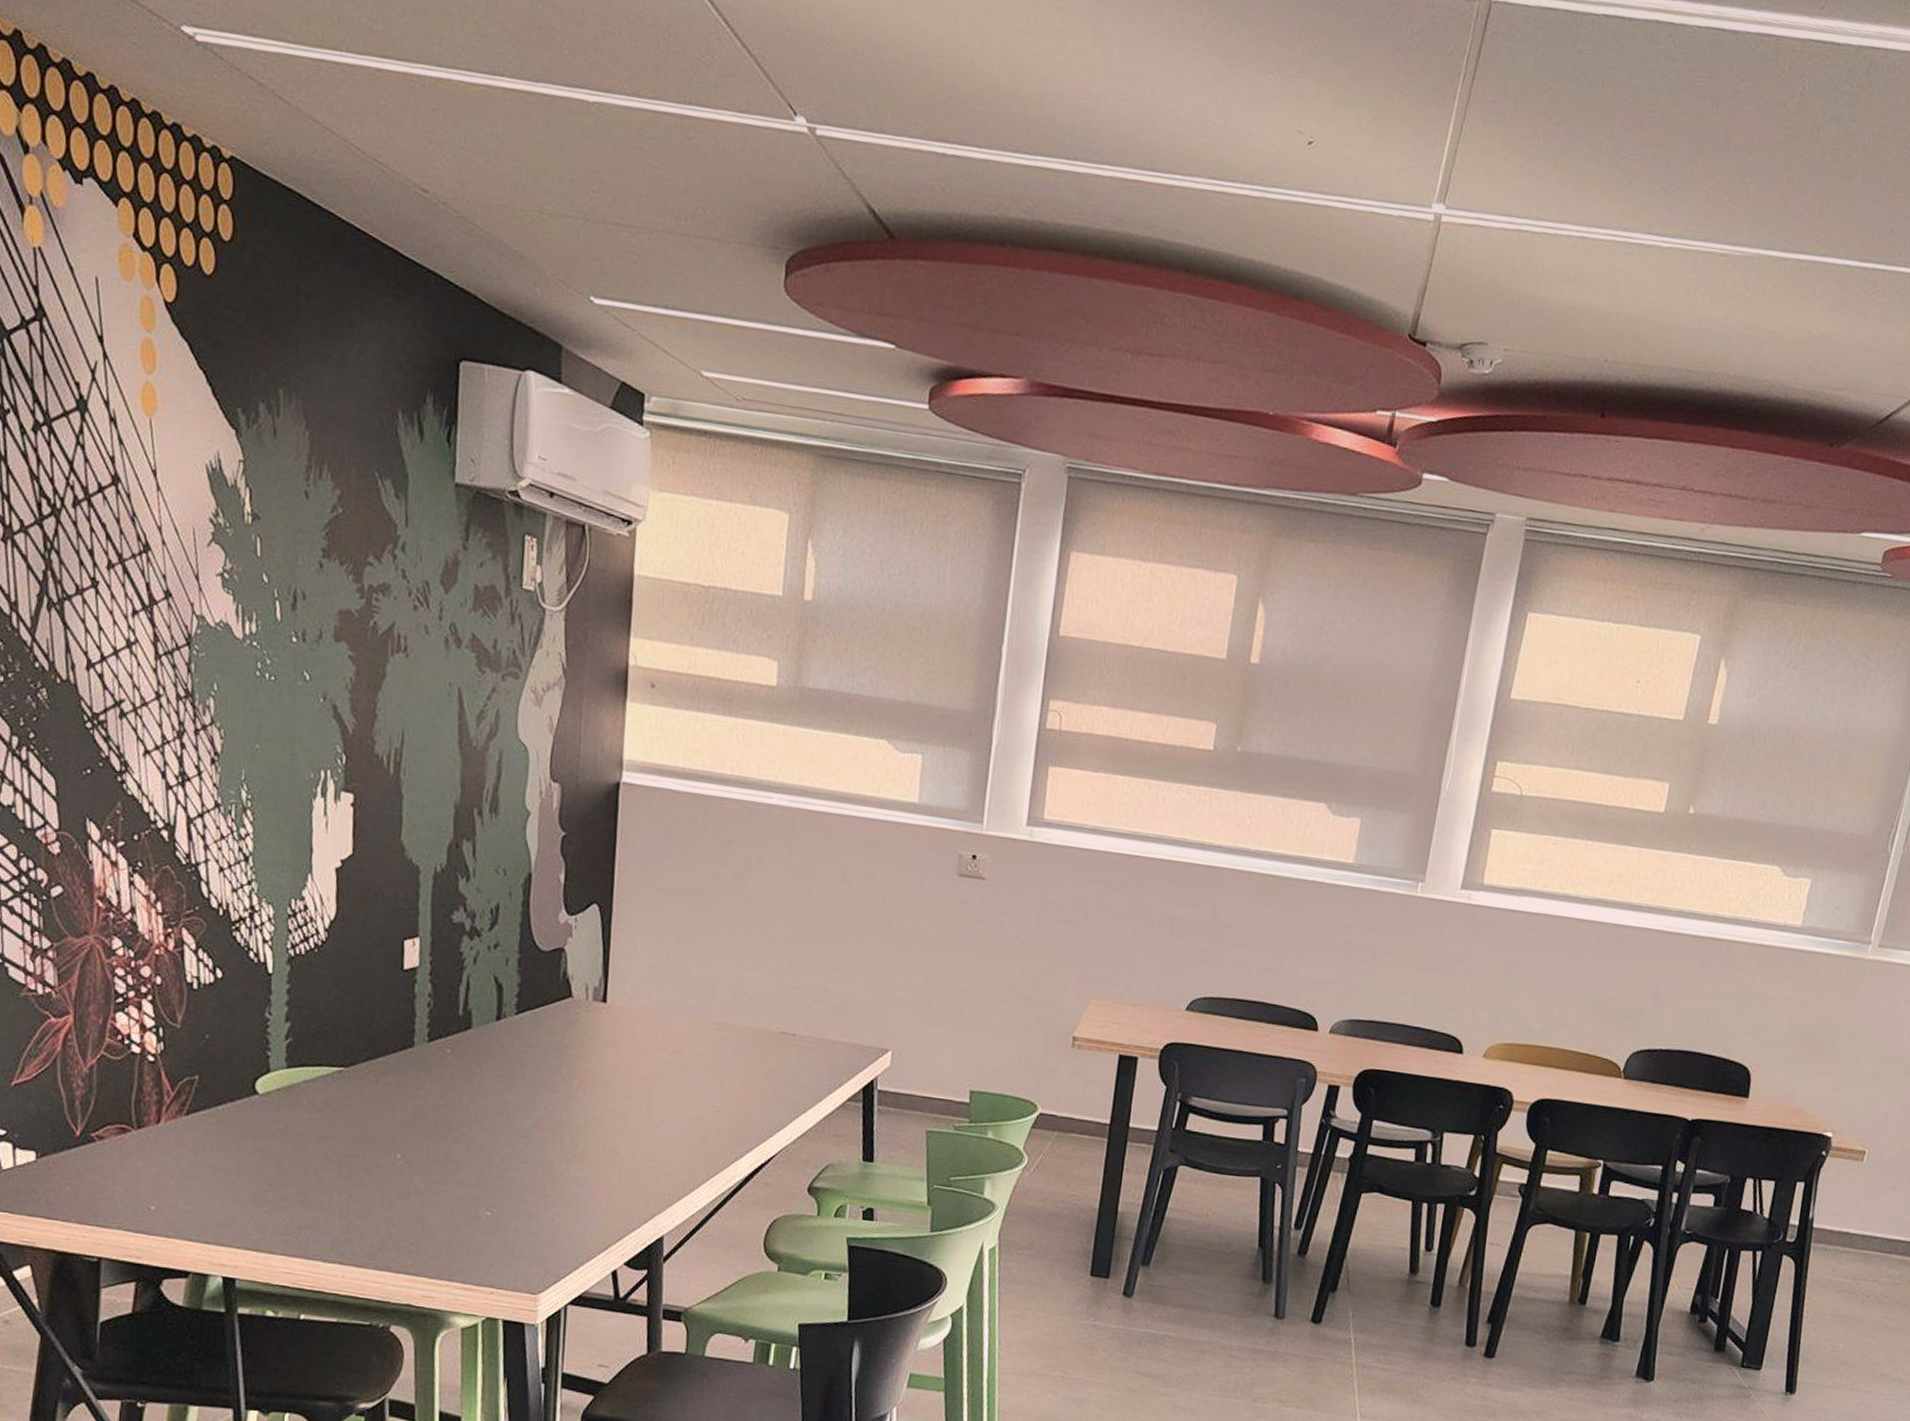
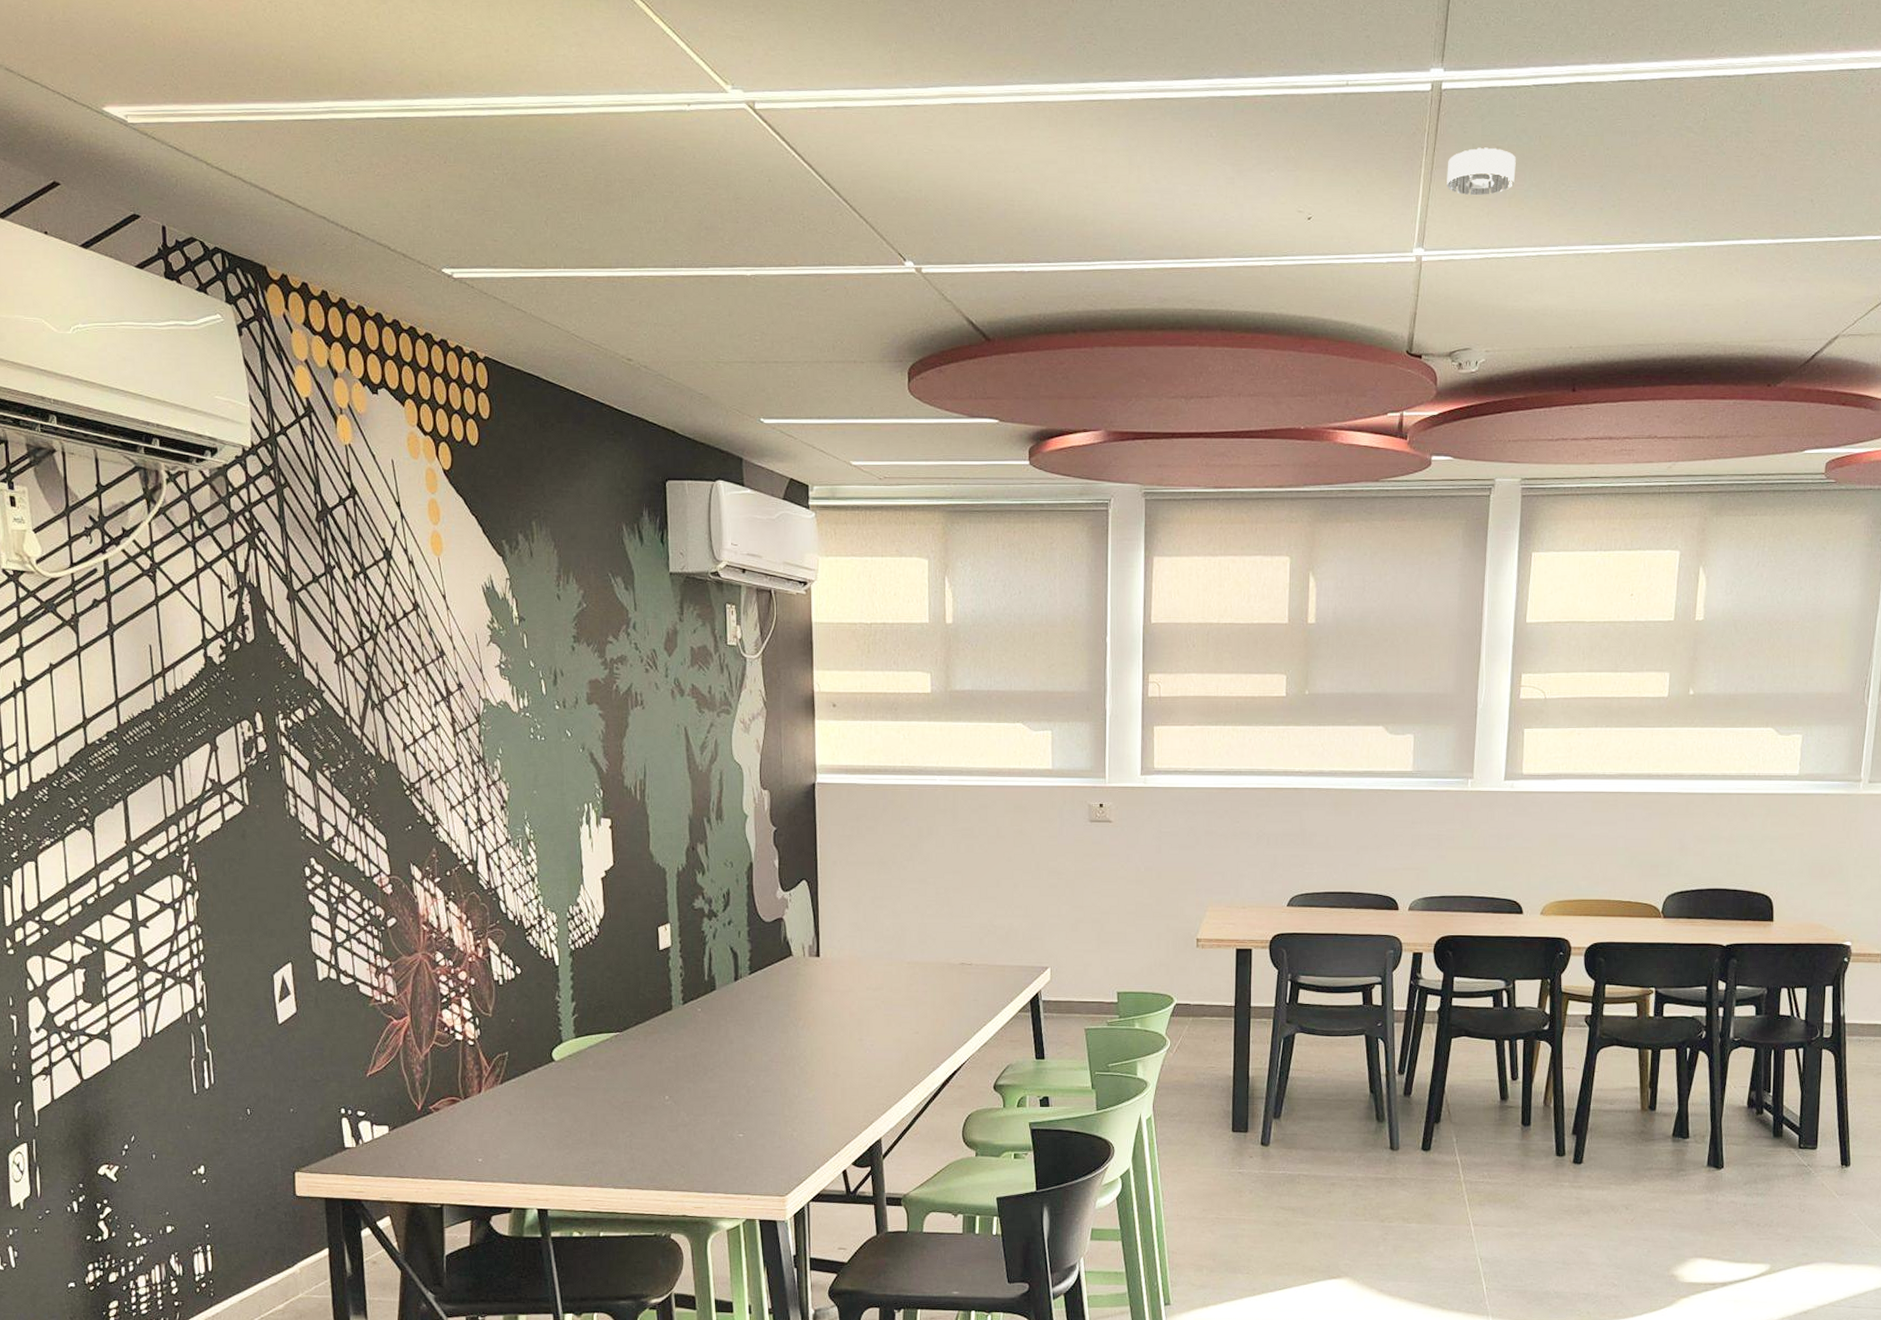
smoke detector: none [1482,84,1571,149] -> present [1447,147,1516,196]

